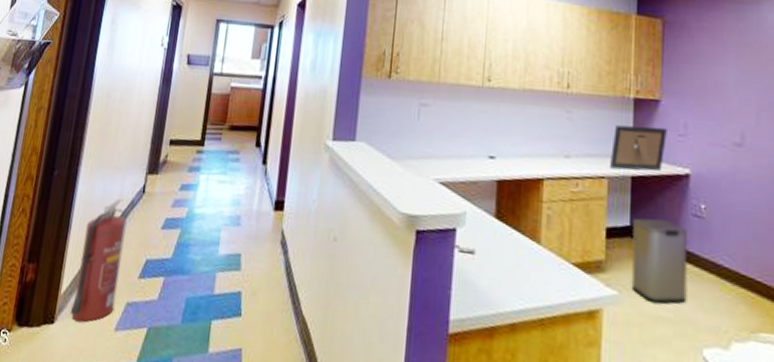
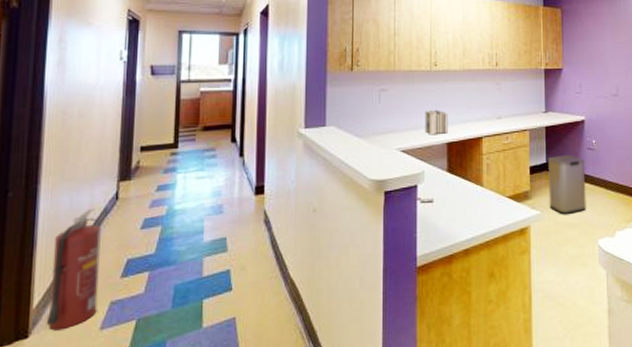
books: none [470,136,501,169] -> present [425,109,448,135]
picture frame: present [610,125,667,171] -> none [530,88,568,123]

